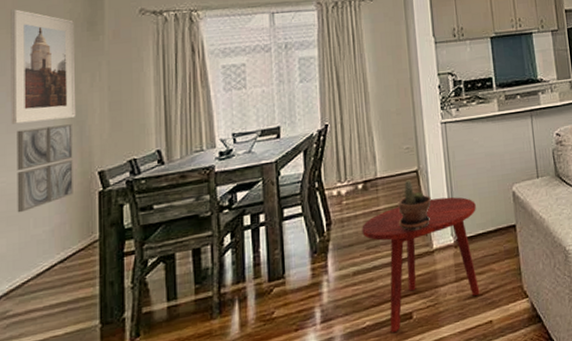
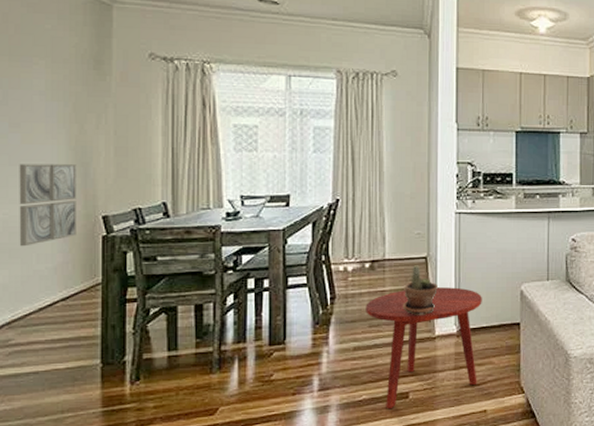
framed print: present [10,9,75,124] -> none [13,36,80,158]

